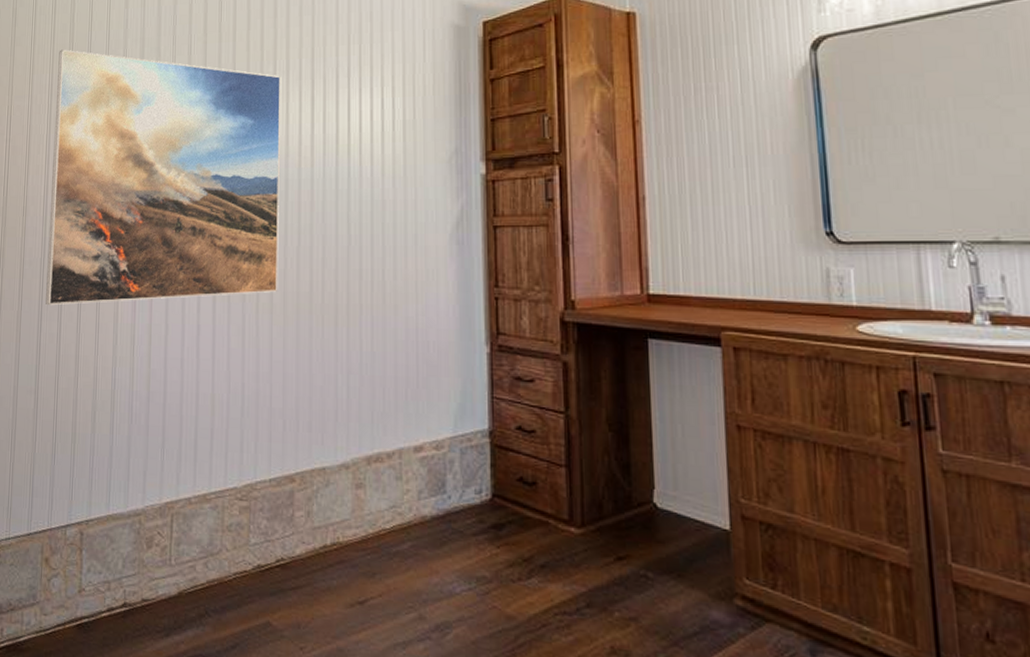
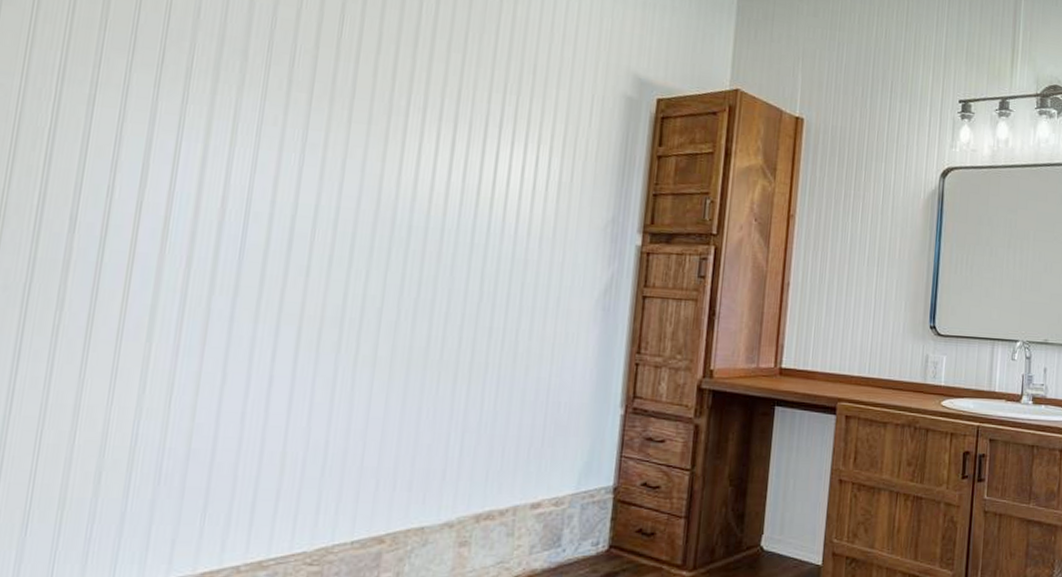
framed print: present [46,49,282,306] -> none [28,24,416,345]

